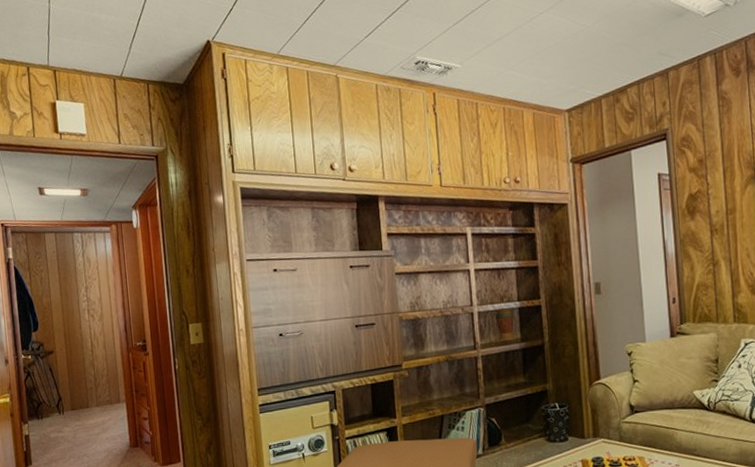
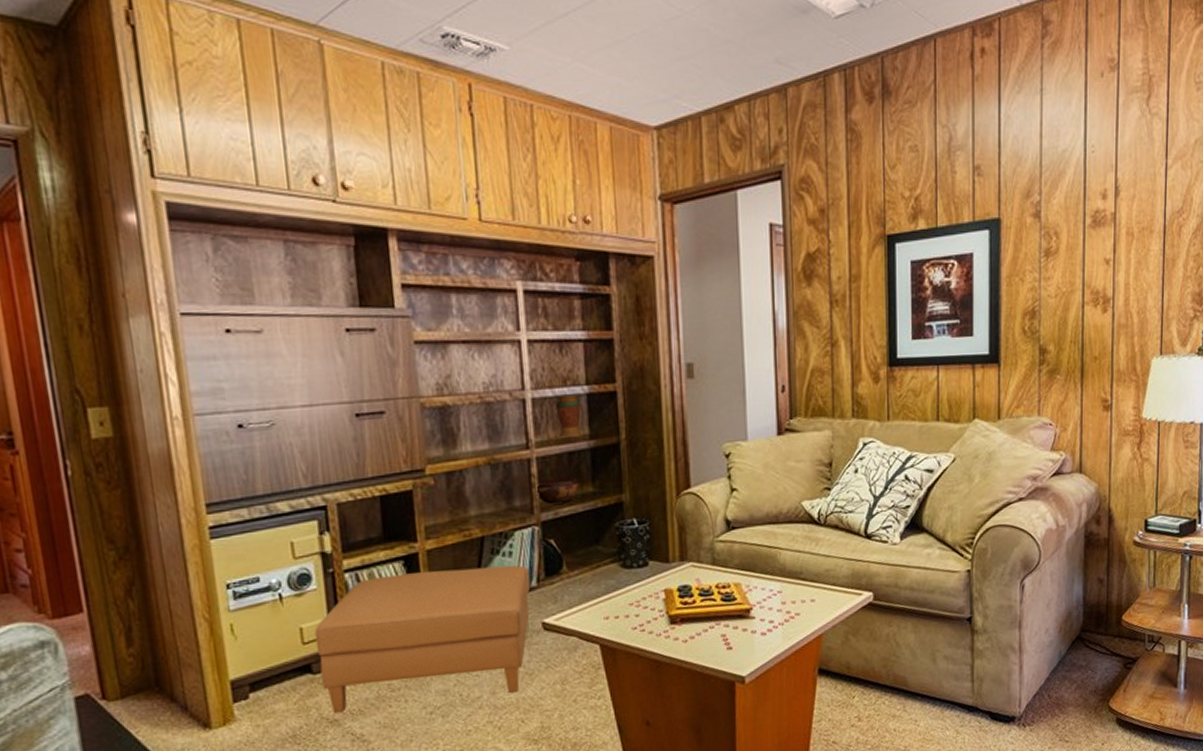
decorative bowl: none [480,370,515,391] -> present [534,476,580,505]

